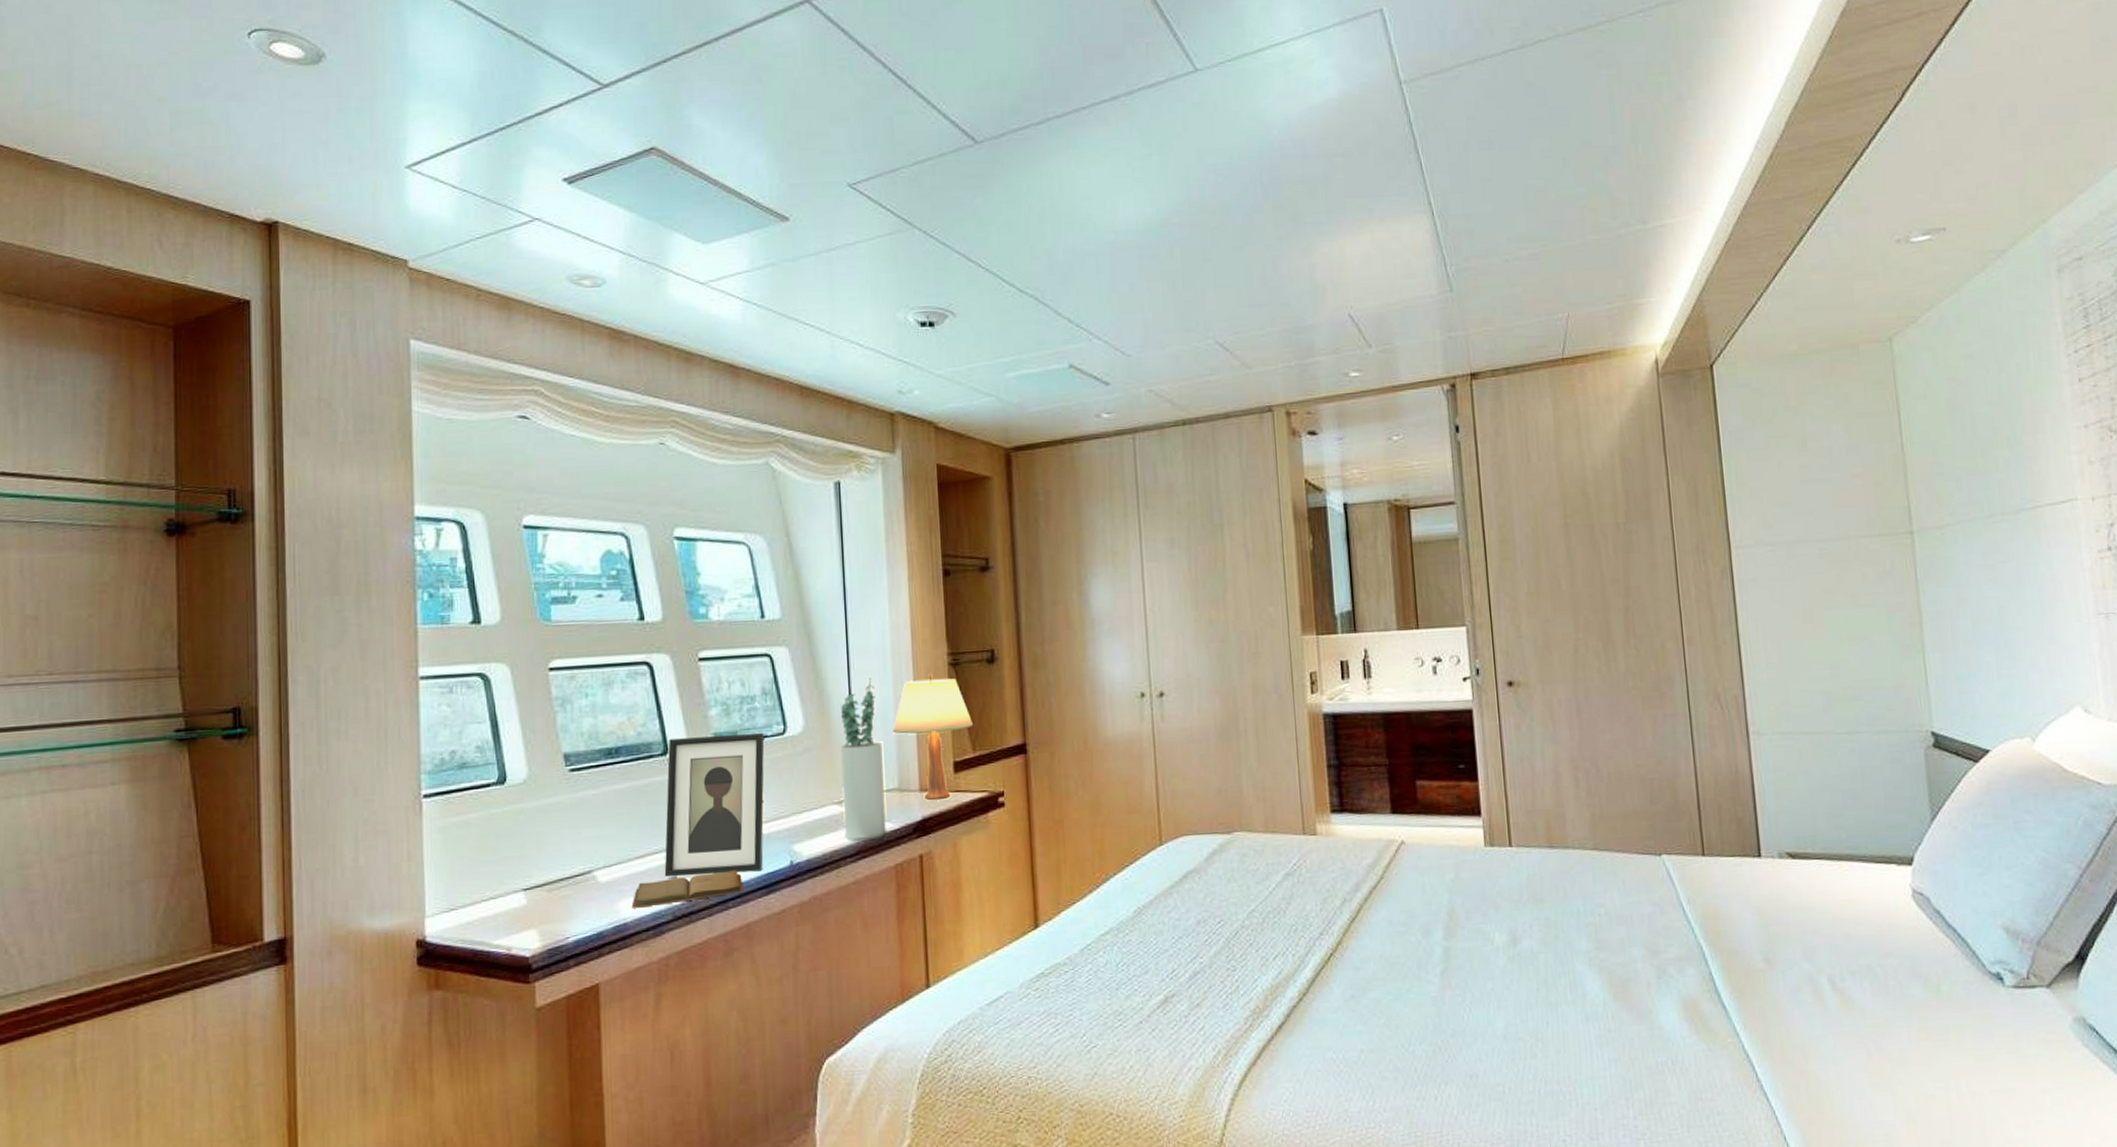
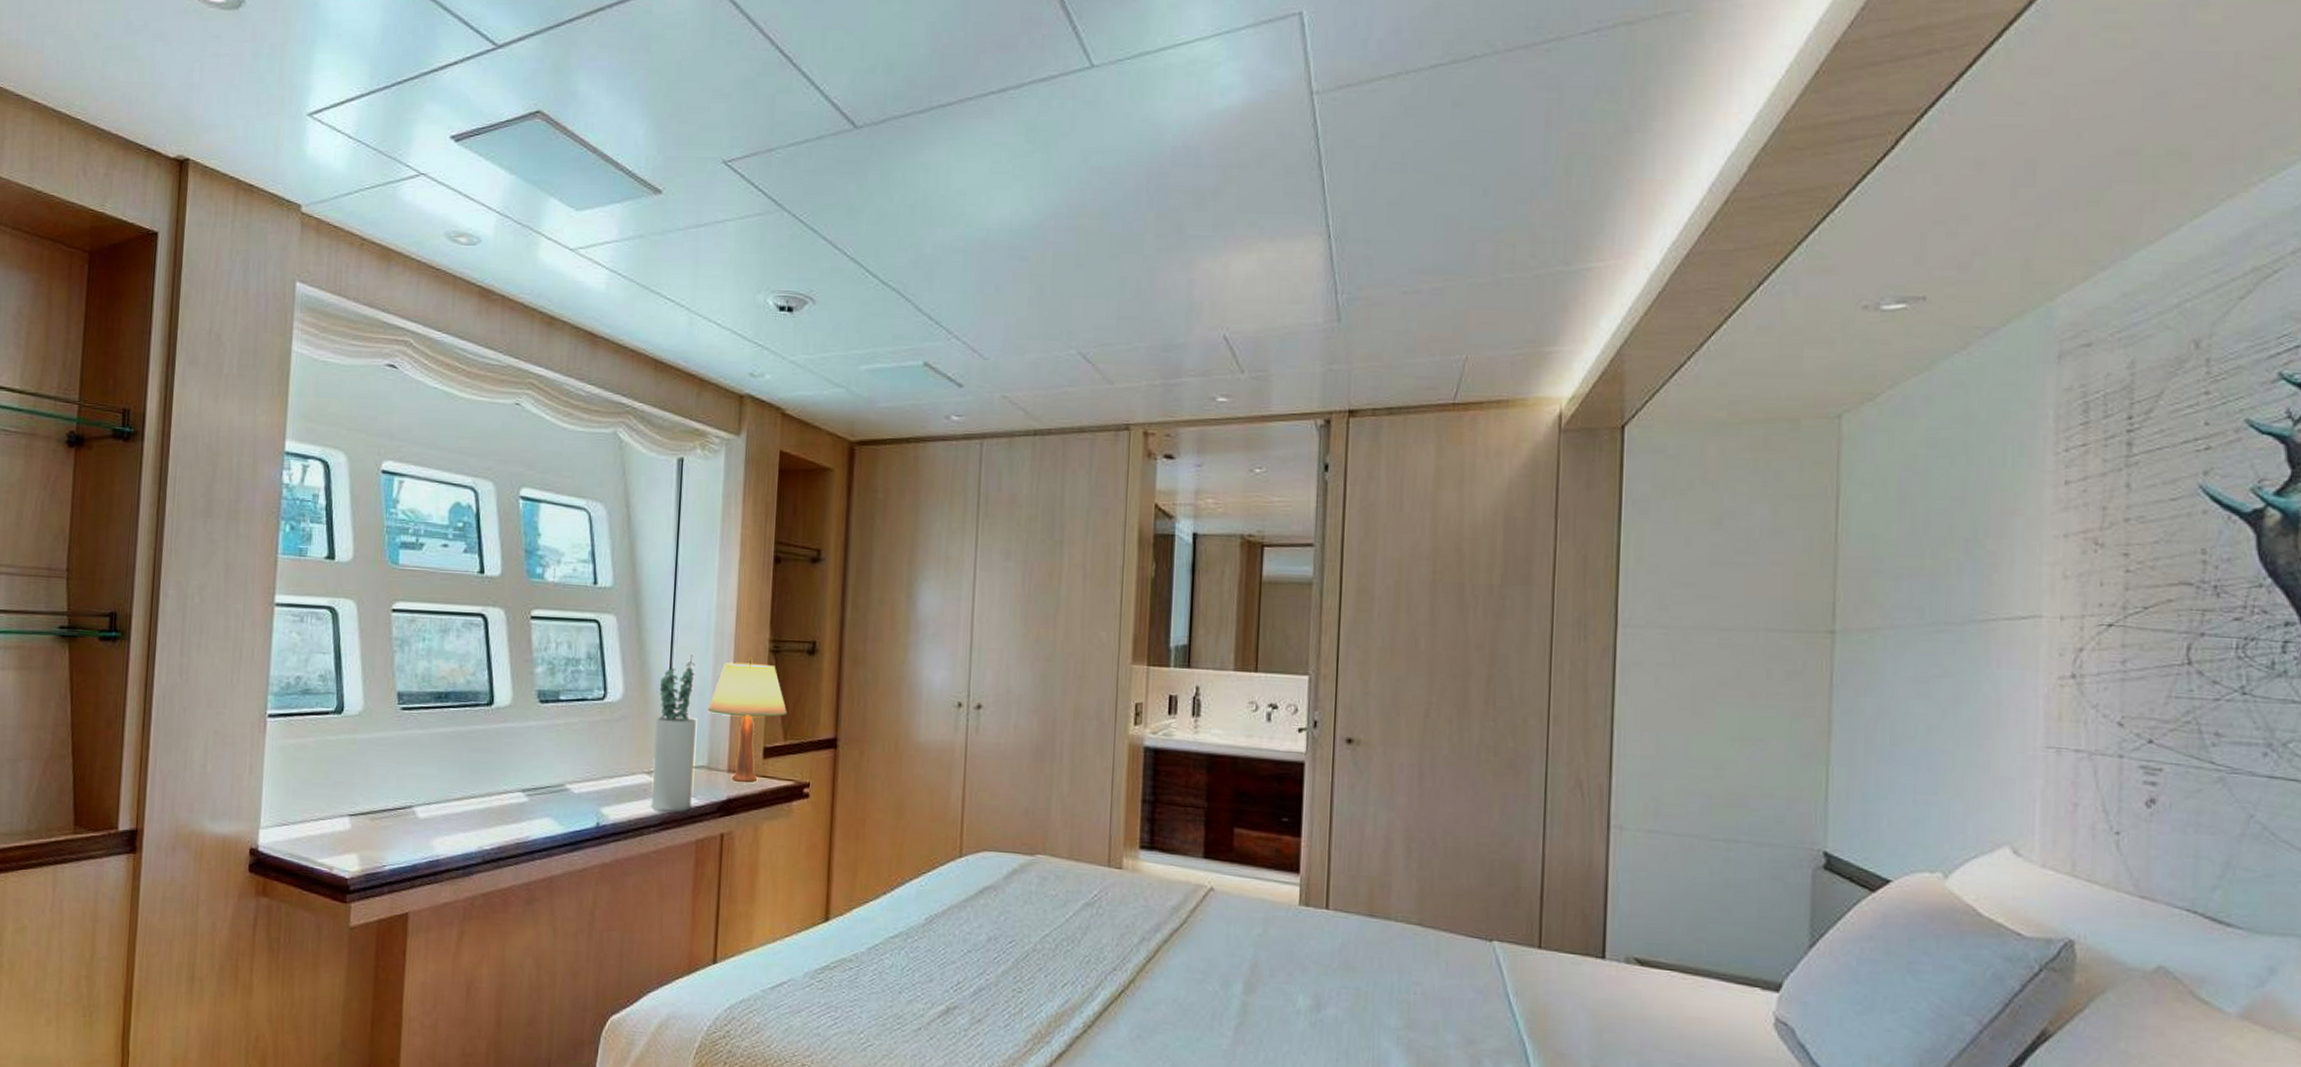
book: present [631,870,744,908] -> none [445,823,551,848]
picture frame: present [664,732,765,878] -> none [478,691,585,827]

